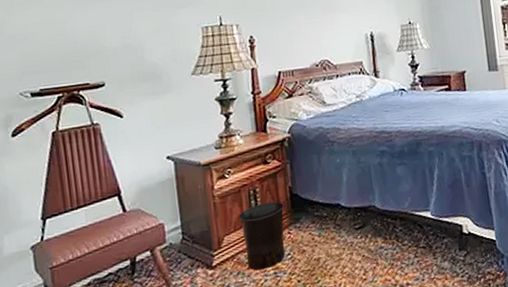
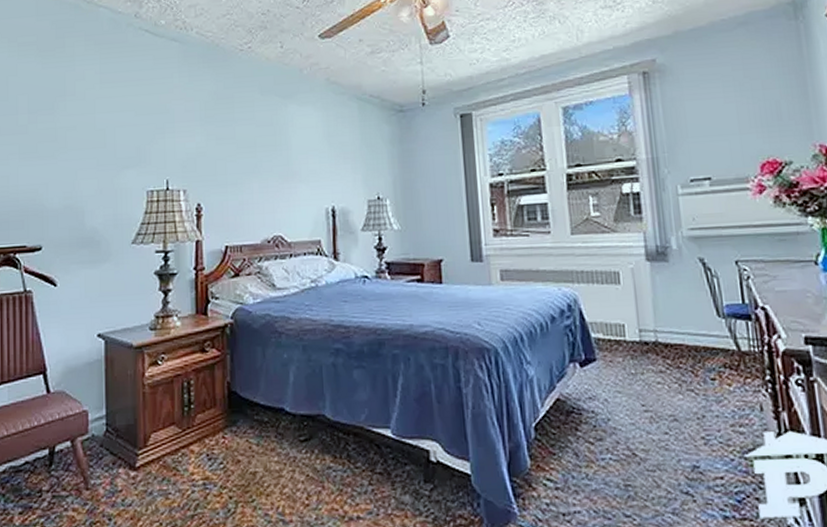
waste bin: present [238,201,285,271] -> none [168,397,220,478]

